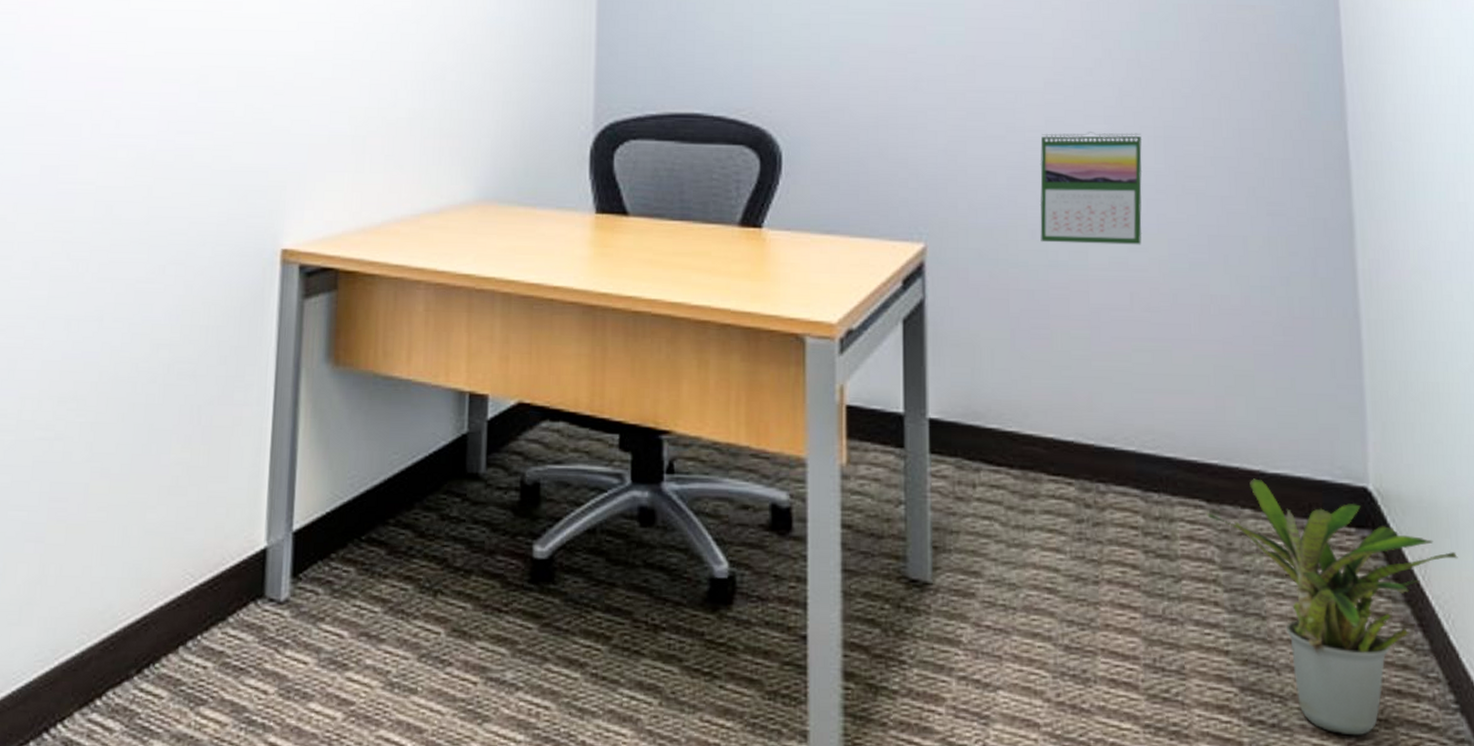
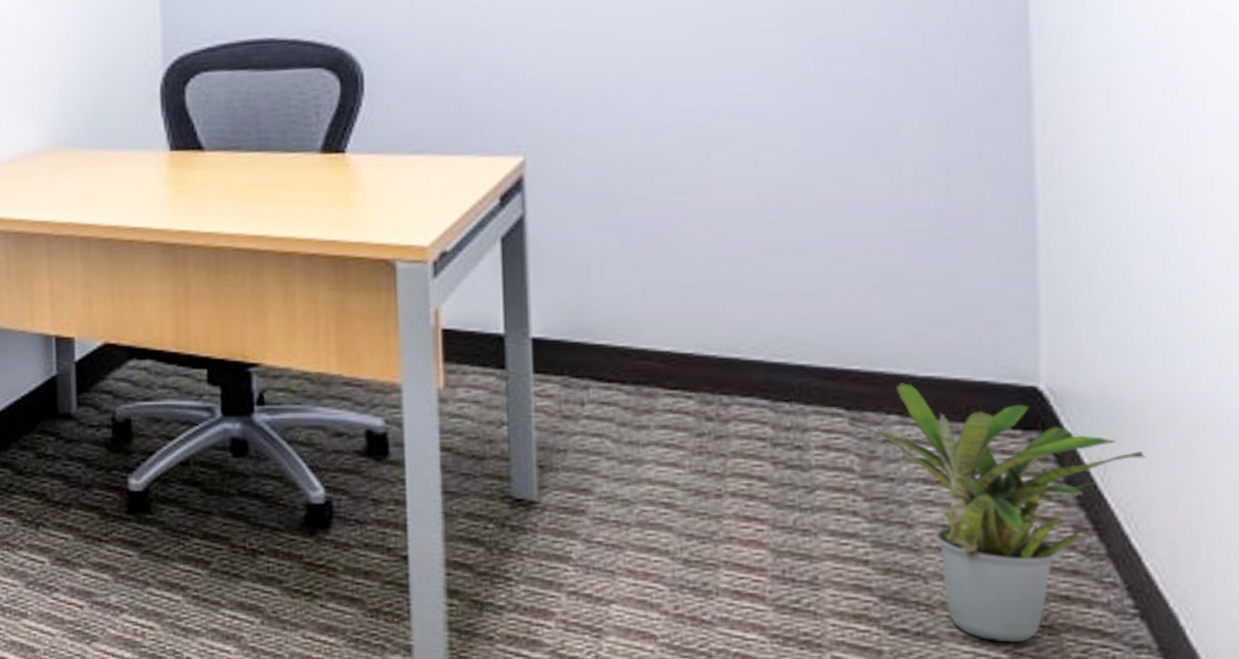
calendar: present [1040,132,1142,245] -> none [653,16,774,146]

